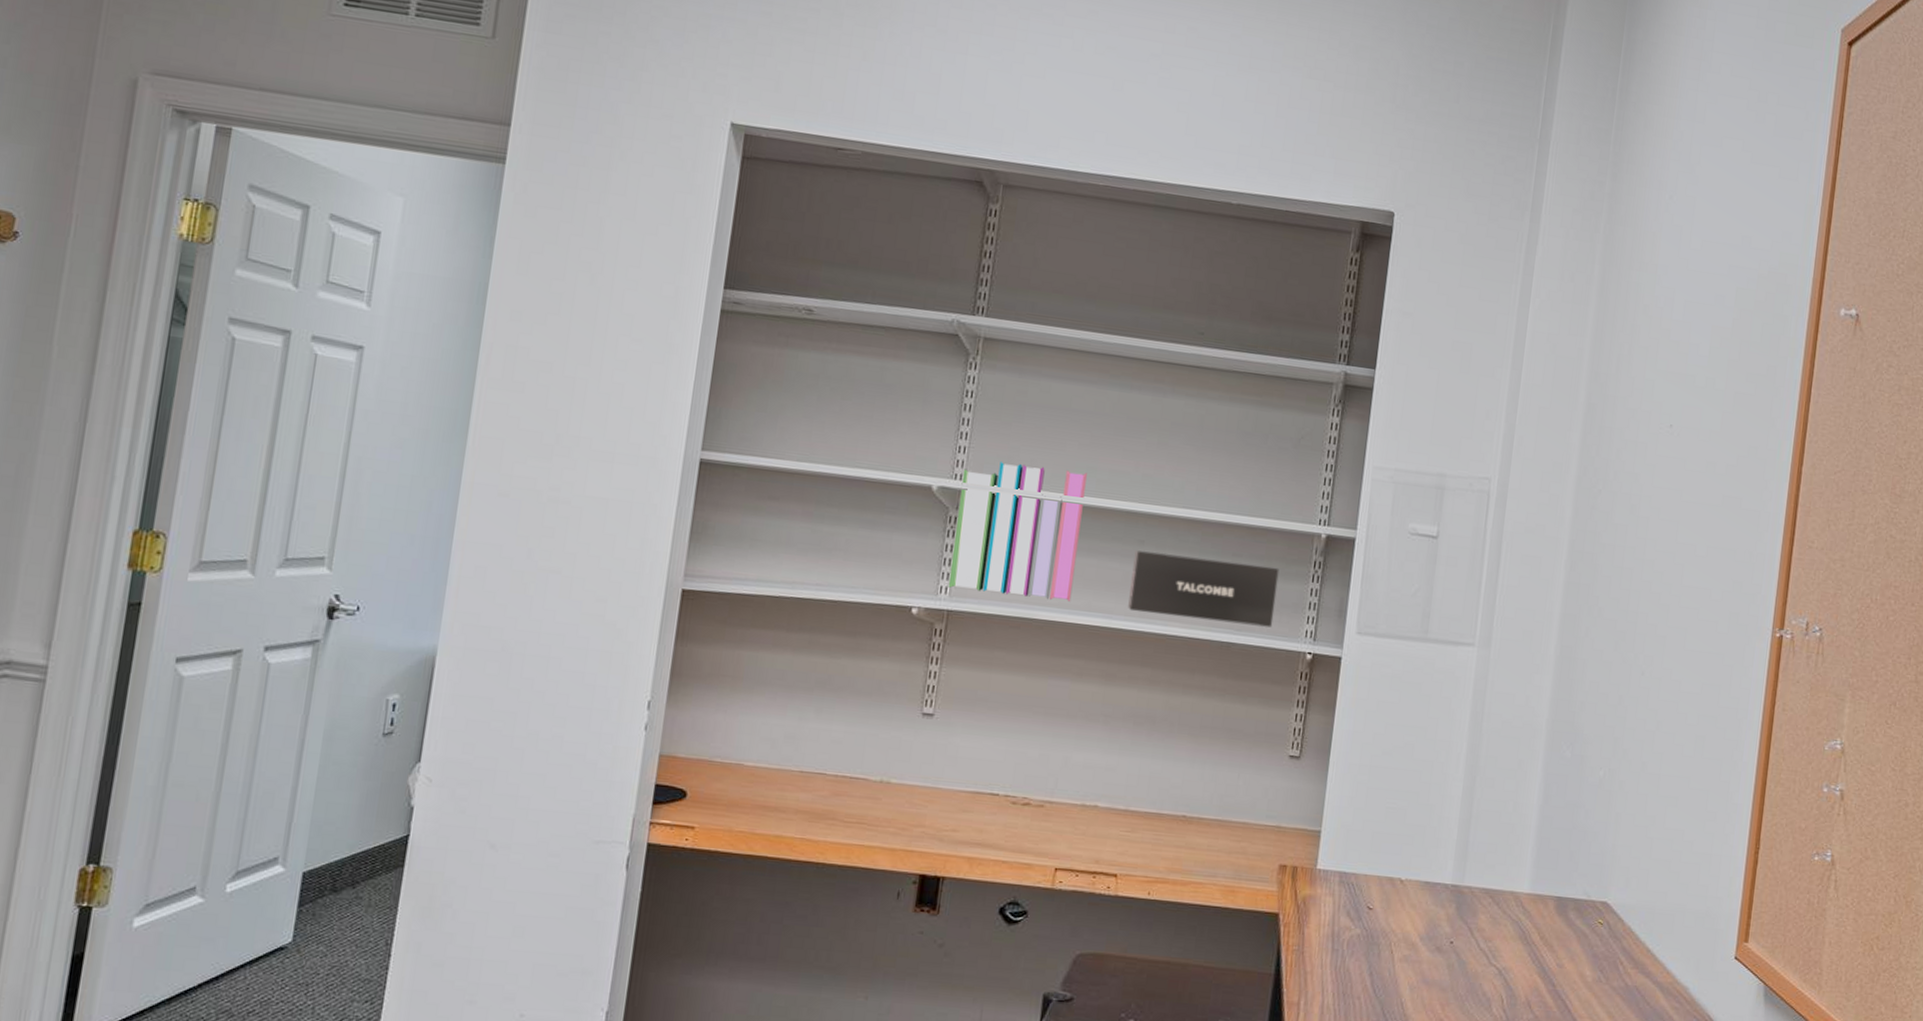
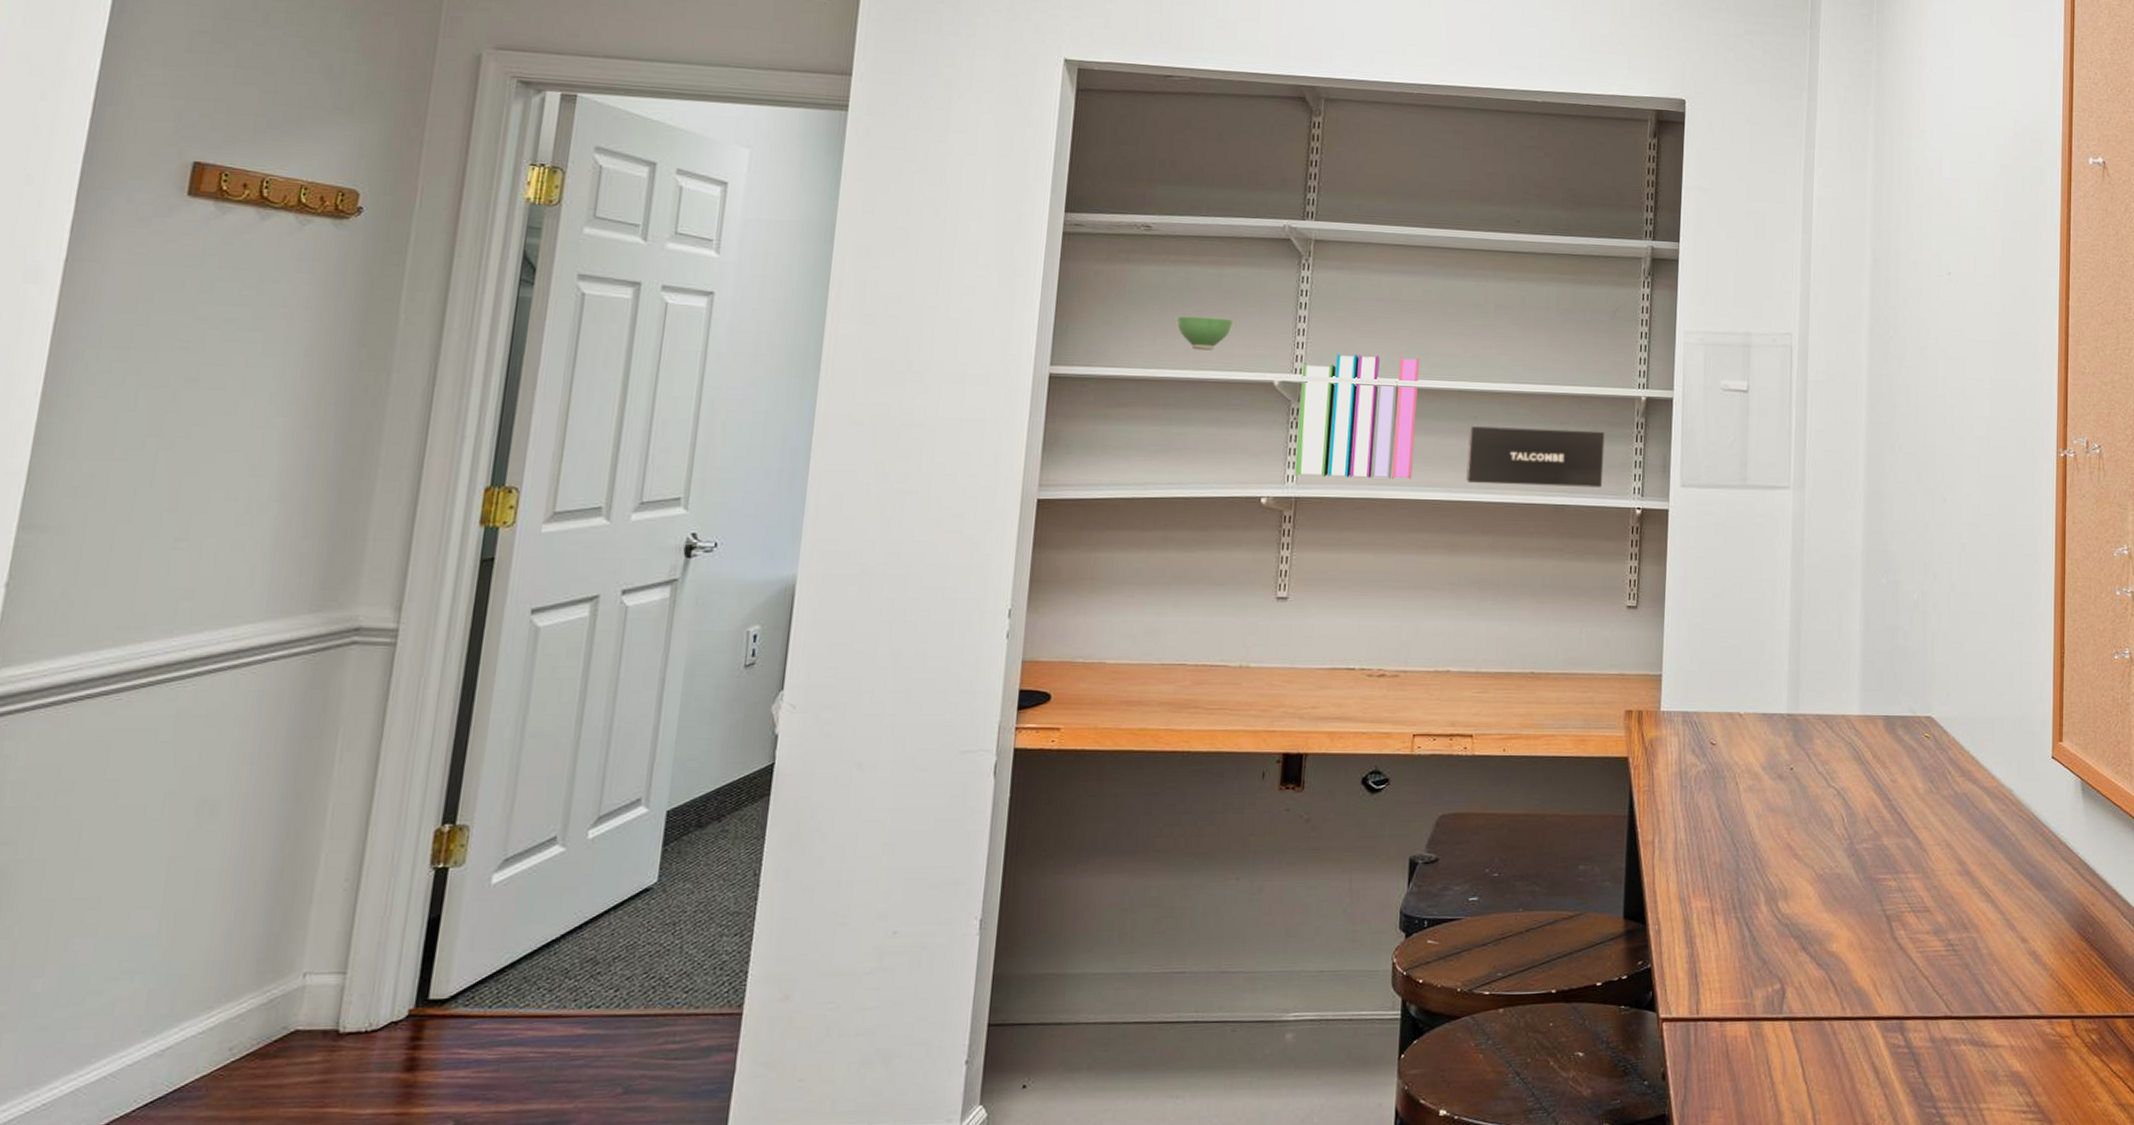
bowl: none [833,408,895,448] -> present [1175,316,1235,351]

